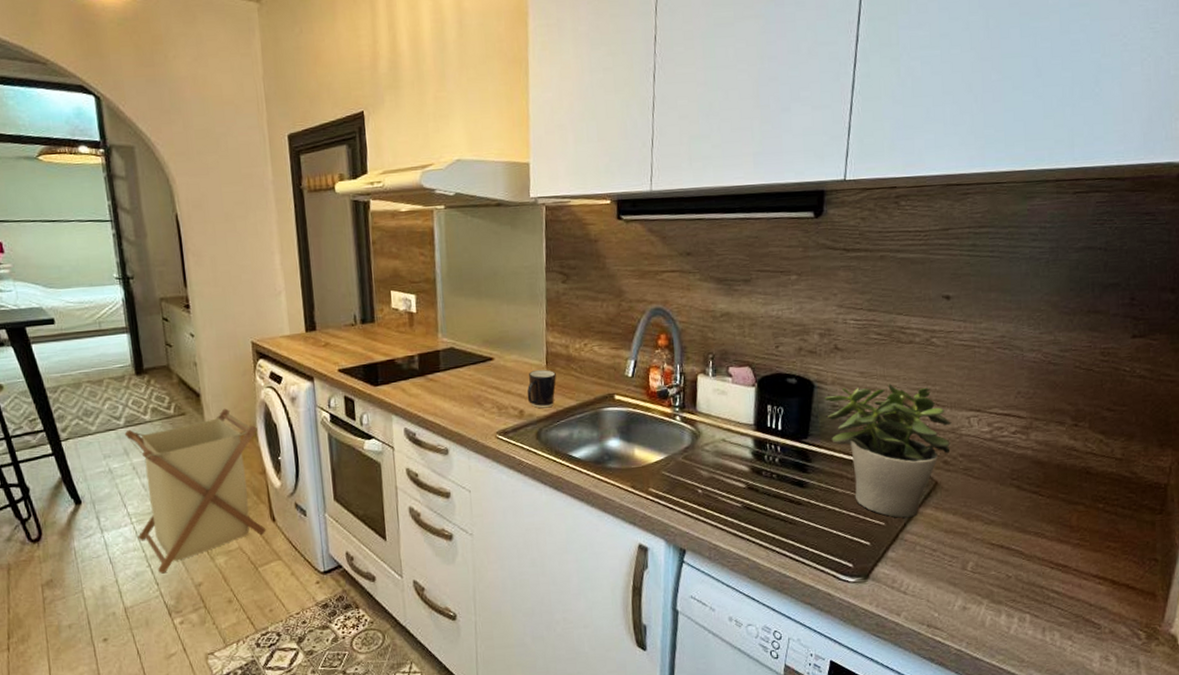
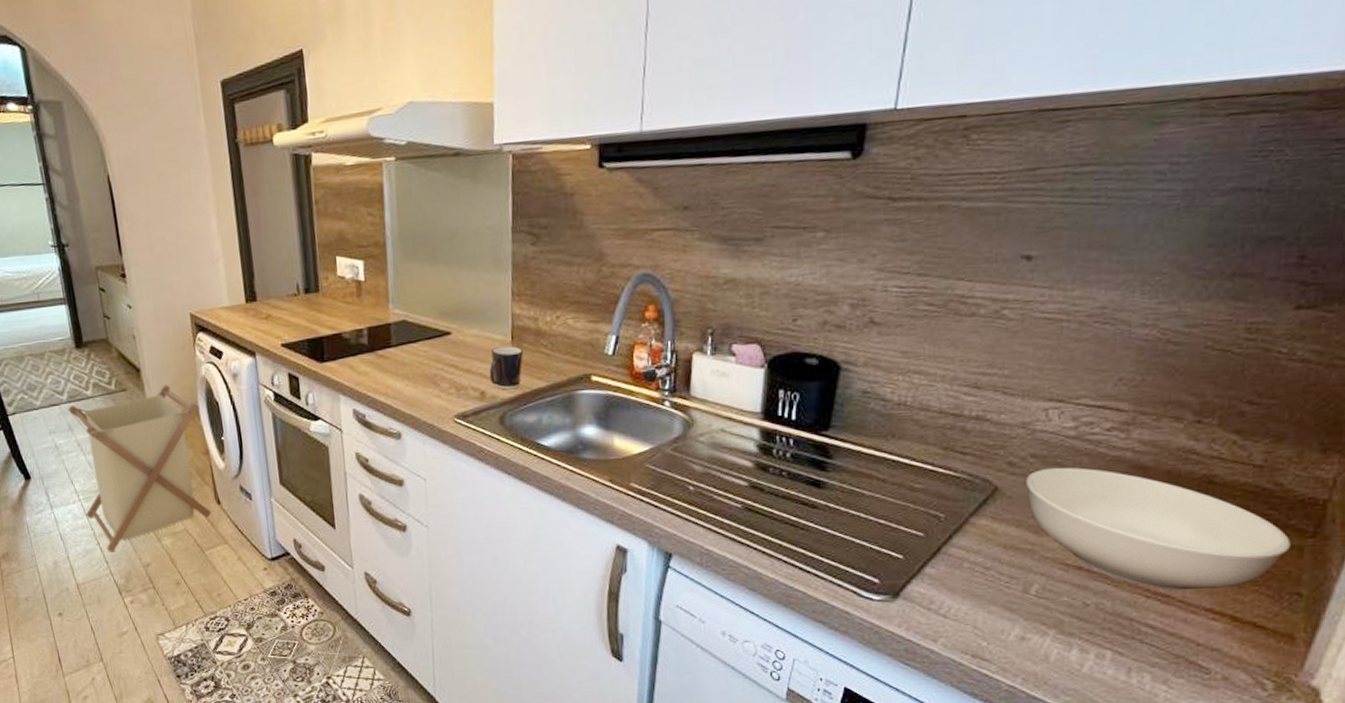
potted plant: present [824,384,952,518] -> none [853,366,1022,529]
bowl: none [958,464,1146,562] -> present [1026,467,1291,591]

